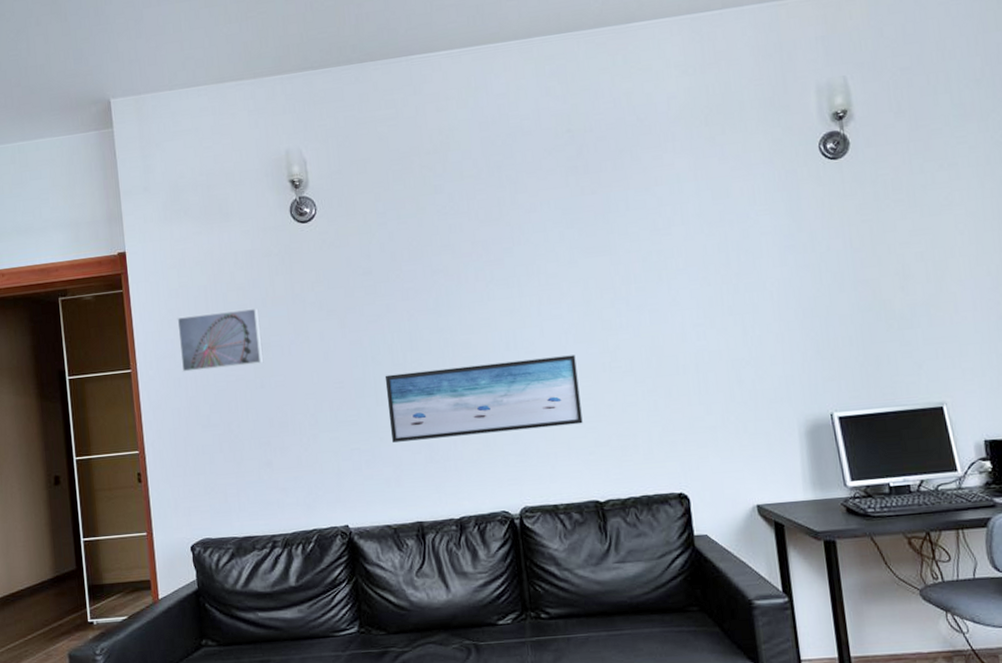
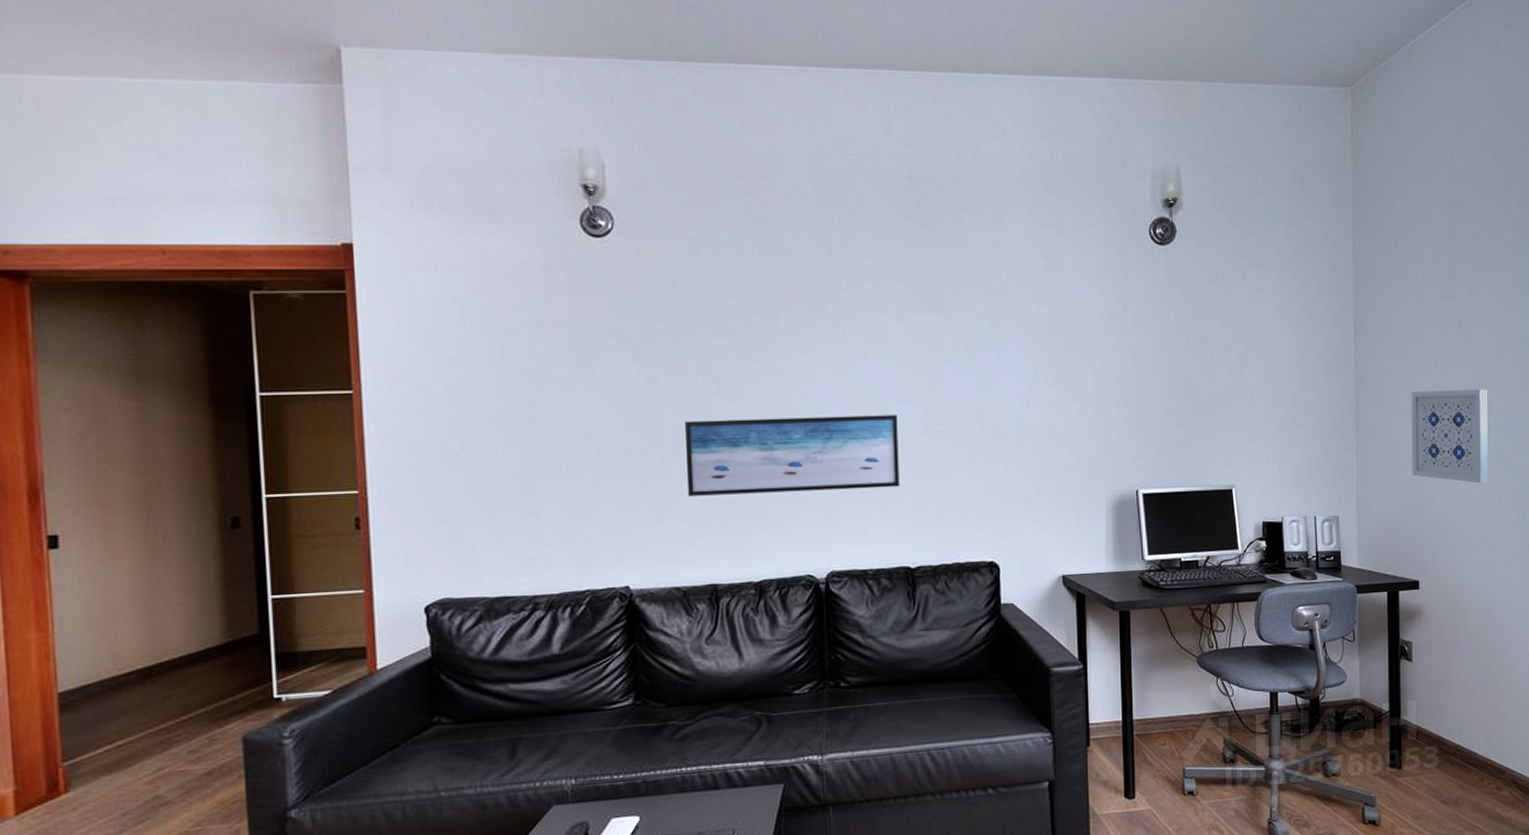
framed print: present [177,308,264,372] -> none [421,330,535,399]

